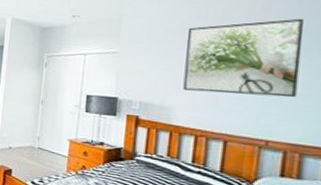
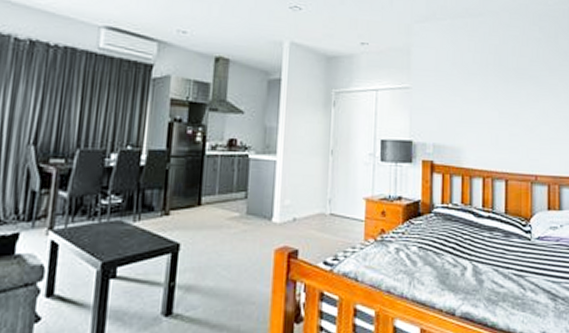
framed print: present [183,18,305,98] -> none [469,56,552,131]

